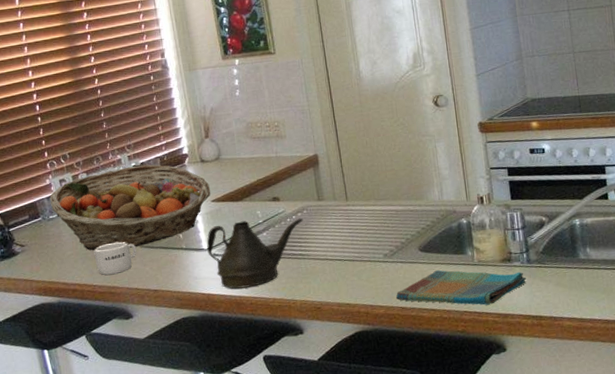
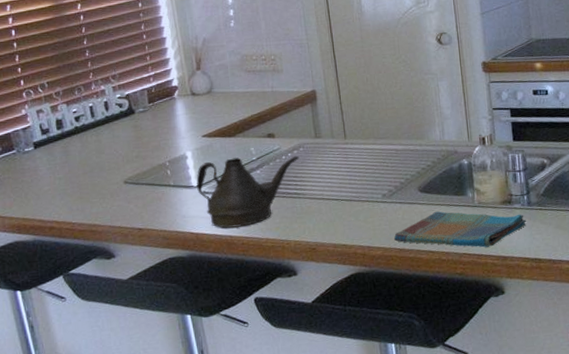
fruit basket: present [50,164,211,251] -> none [25,96,202,187]
mug: present [93,241,137,275] -> none [73,177,121,213]

